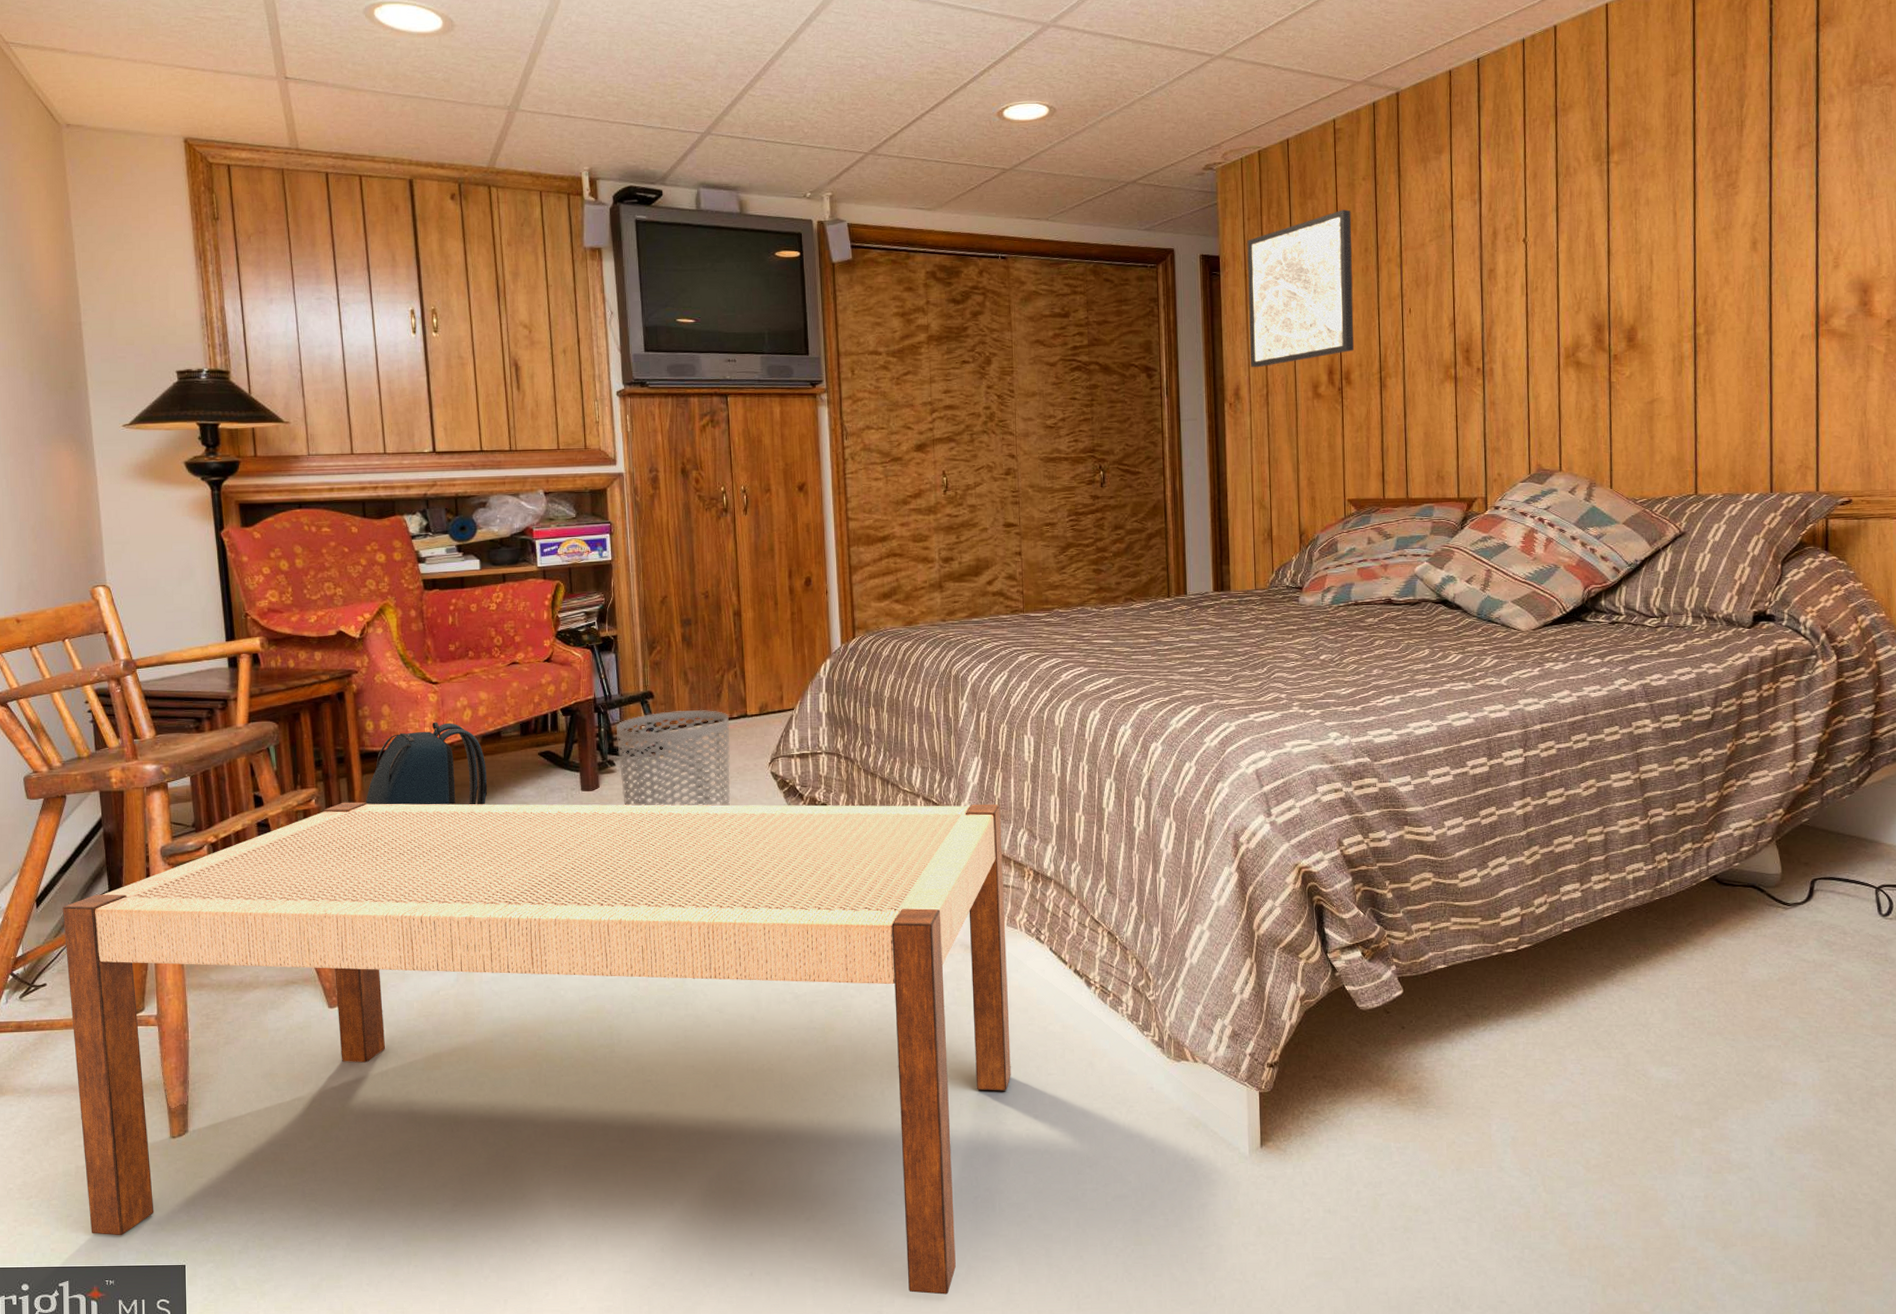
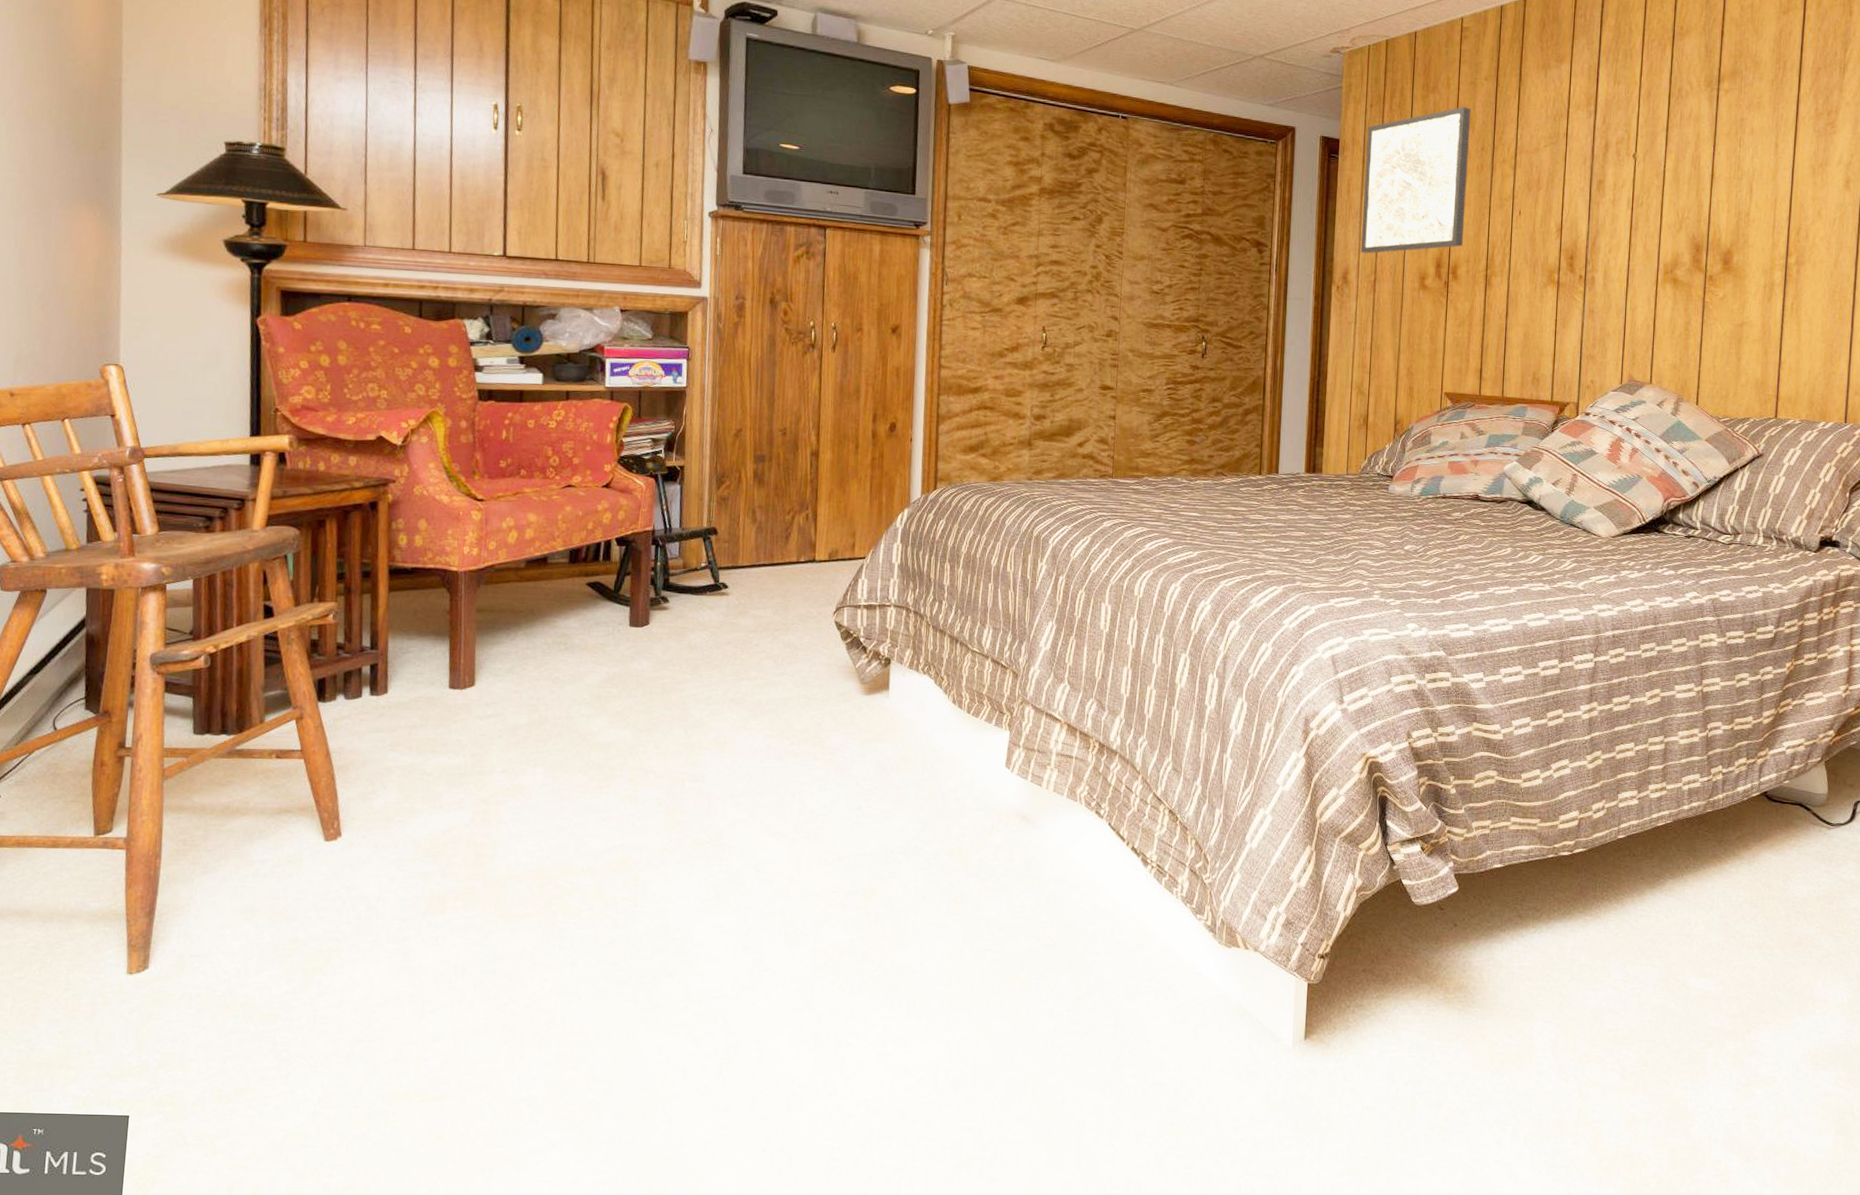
bench: present [62,802,1011,1295] -> none [22,619,1072,1179]
backpack: present [365,722,488,904] -> none [389,541,528,736]
waste bin: present [616,709,731,806] -> none [672,549,796,653]

